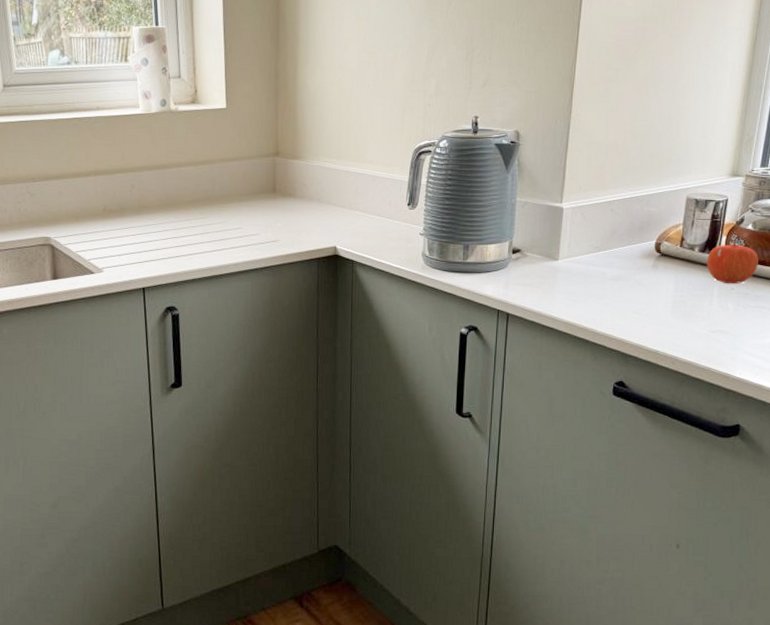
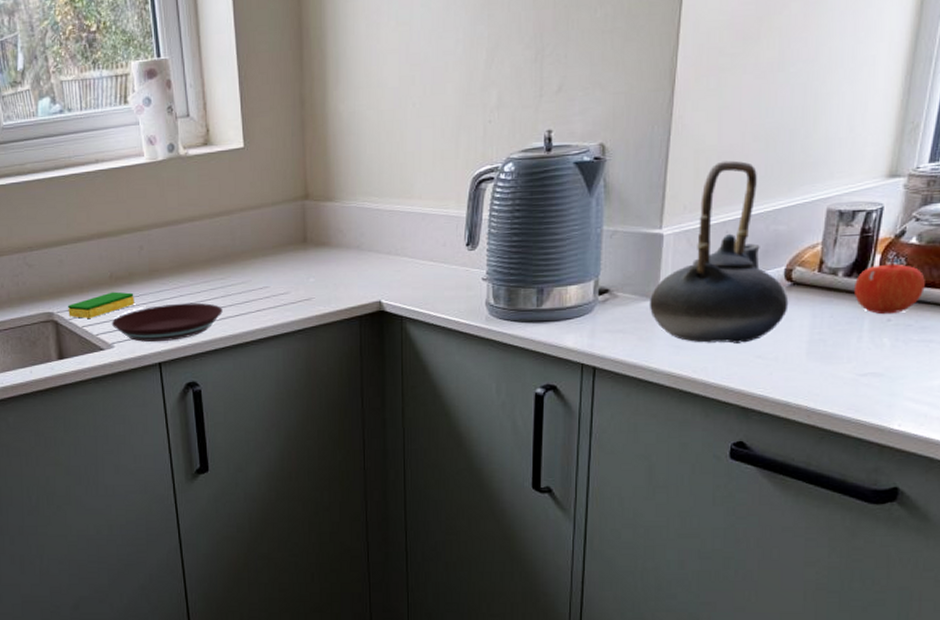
dish sponge: none [64,223,124,245] -> present [68,291,134,318]
plate: none [102,237,201,269] -> present [111,302,223,342]
teapot: none [551,153,658,301] -> present [649,160,789,344]

